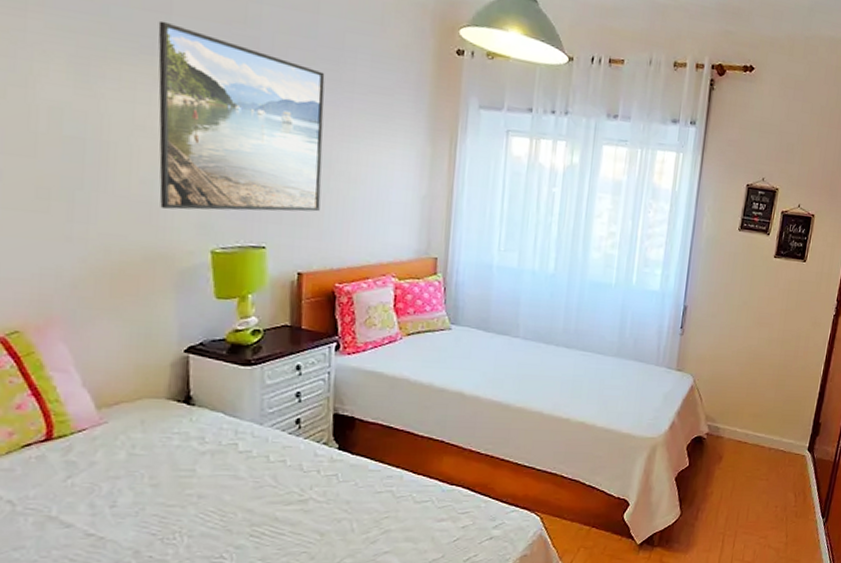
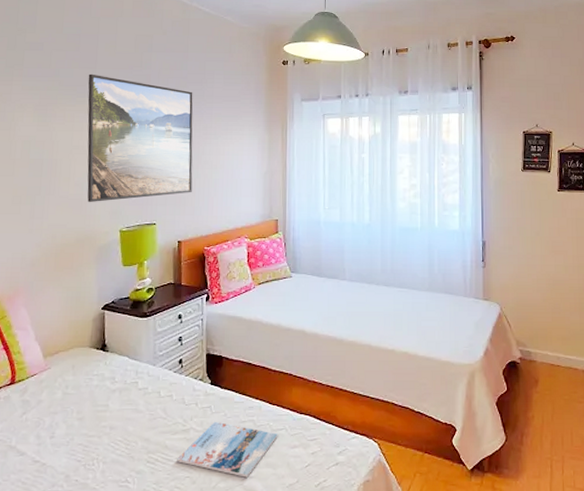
magazine: none [290,492,422,553] -> present [177,422,278,478]

